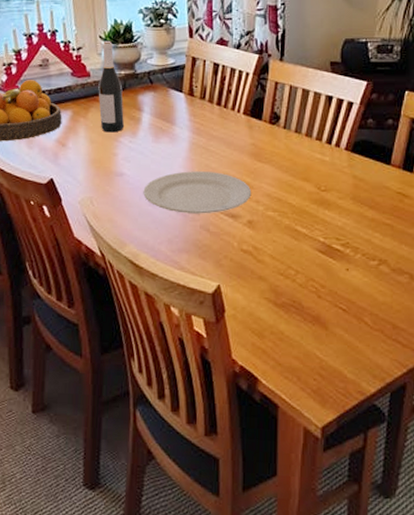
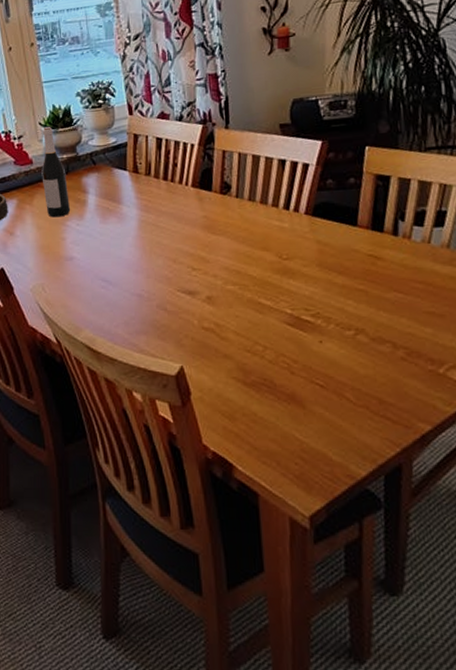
plate: present [143,171,252,214] -> none [95,248,208,294]

